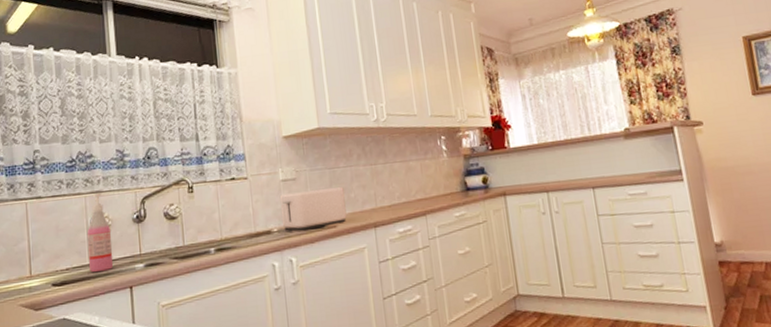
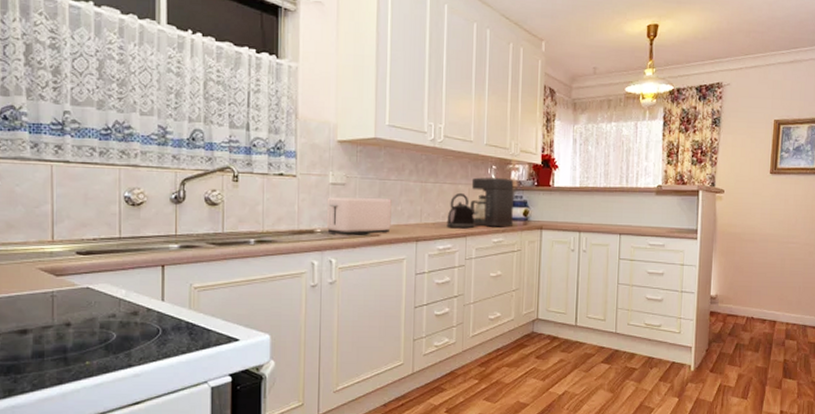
soap dispenser: present [86,193,114,273] -> none [118,167,147,247]
kettle: none [402,169,434,209] -> present [446,192,475,229]
coffee maker: none [422,146,474,202] -> present [470,177,514,227]

